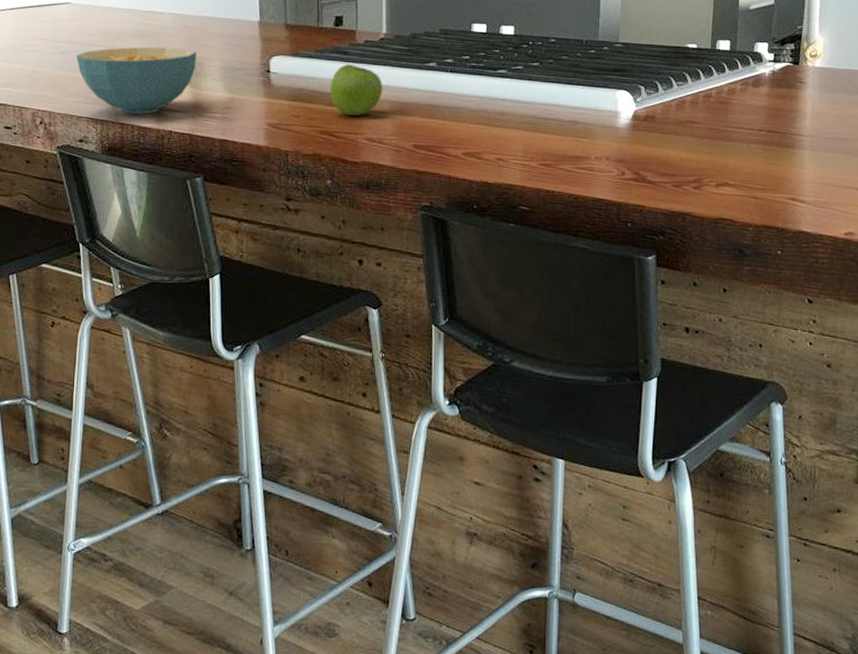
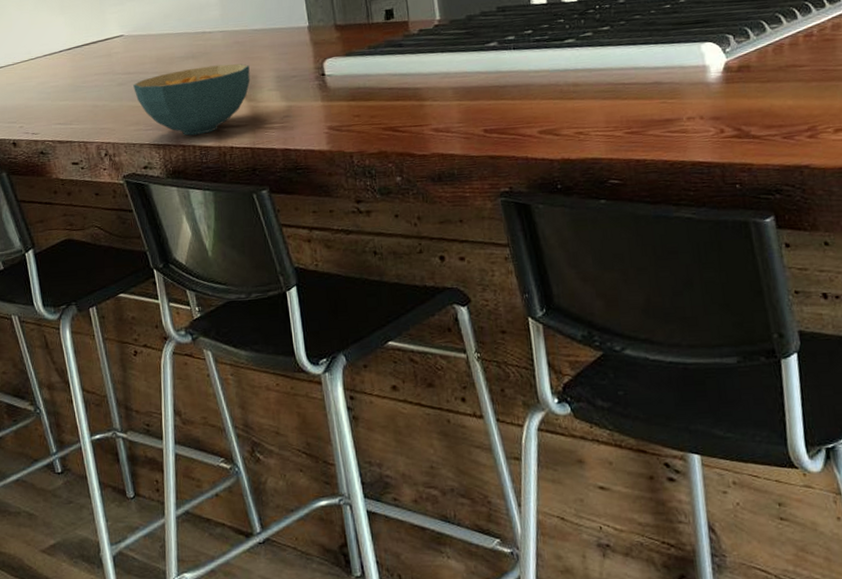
fruit: present [329,64,383,116] -> none [388,56,444,108]

